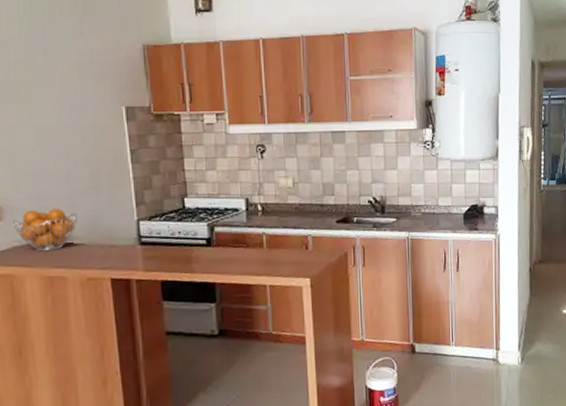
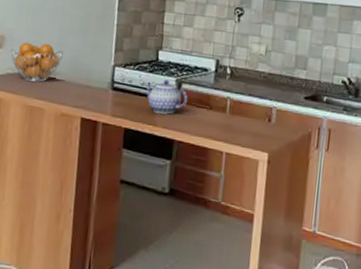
teapot: none [175,226,223,260] -> present [144,79,188,114]

